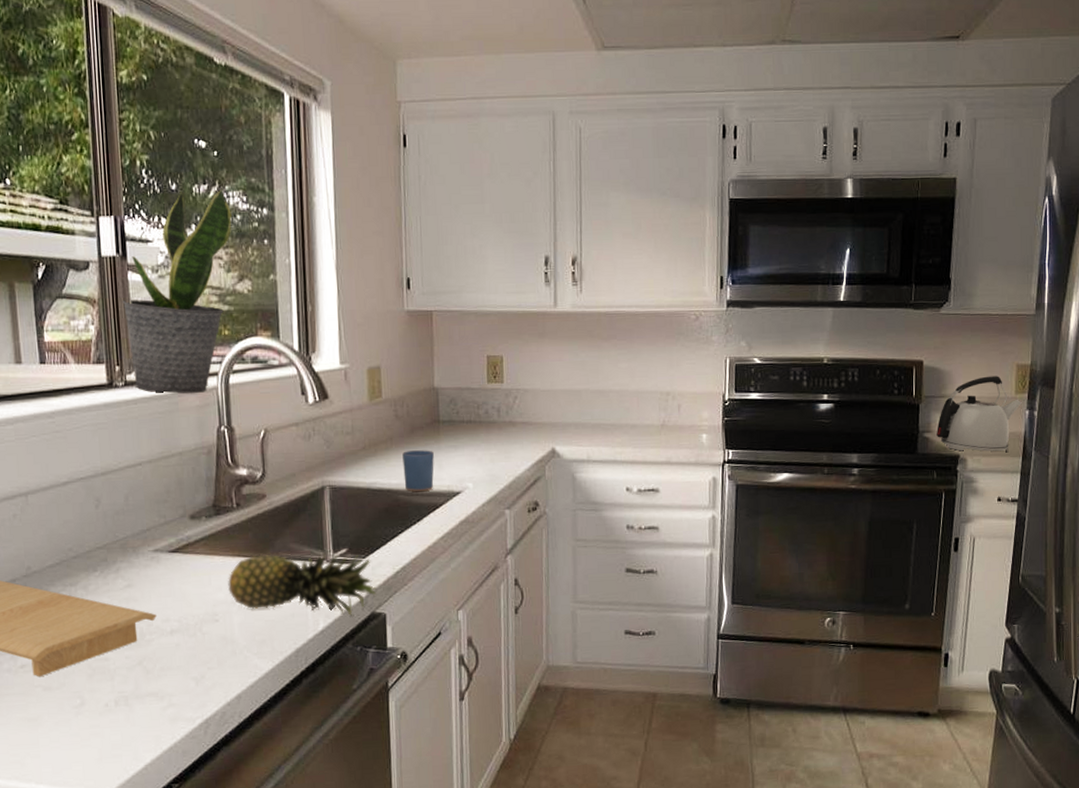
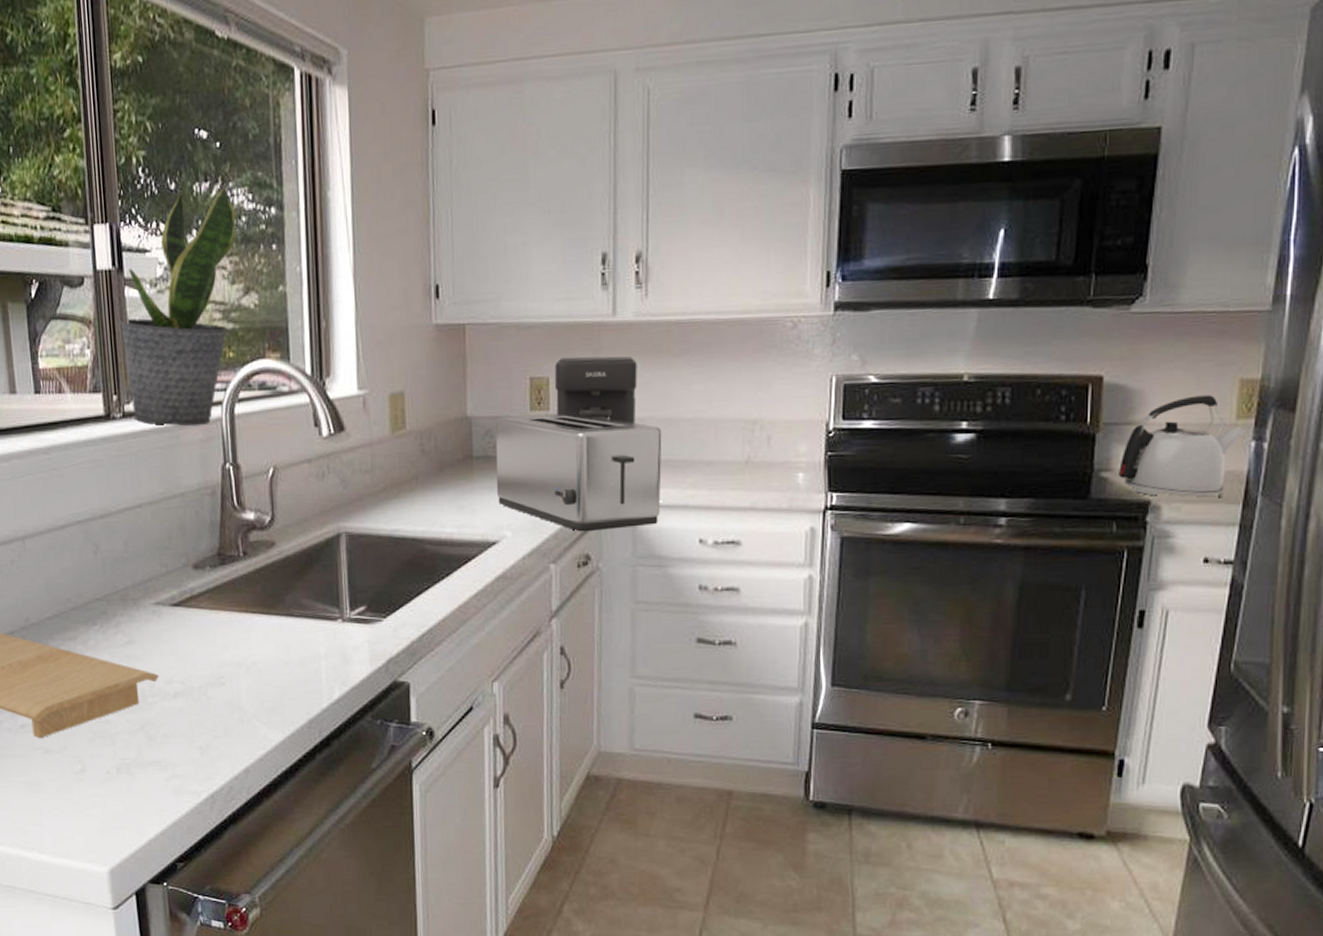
fruit: present [228,553,377,617] -> none [234,610,399,685]
mug: present [402,450,434,491] -> none [429,491,466,540]
toaster: none [459,385,595,483] -> present [495,413,662,532]
coffee maker: none [507,339,575,395] -> present [554,356,638,425]

